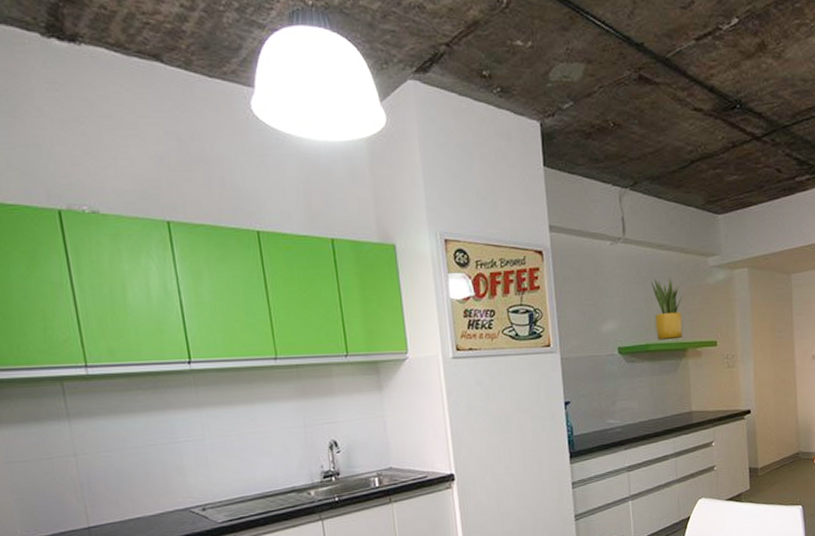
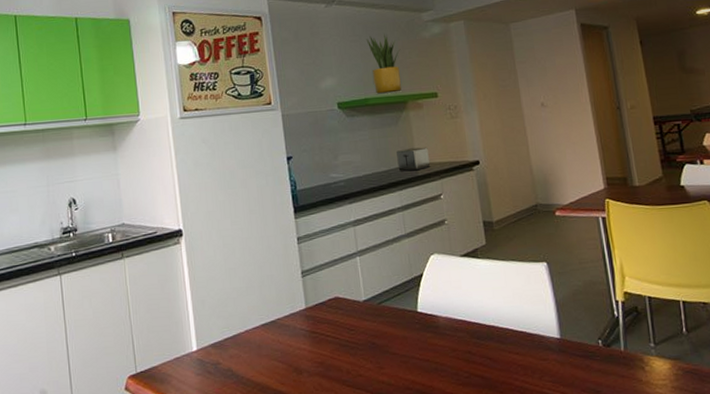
toaster: none [673,395,705,419] -> present [396,147,431,172]

